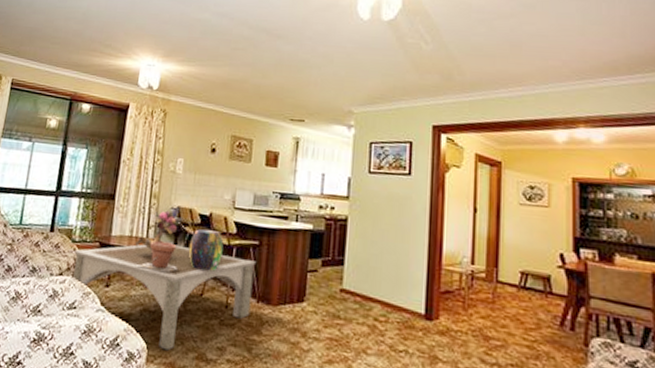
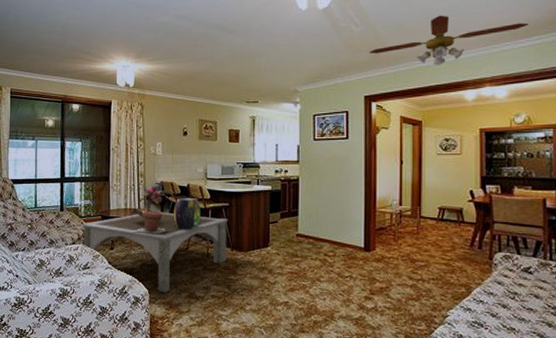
ceiling fan: none [441,39,631,97] -> present [370,15,529,65]

